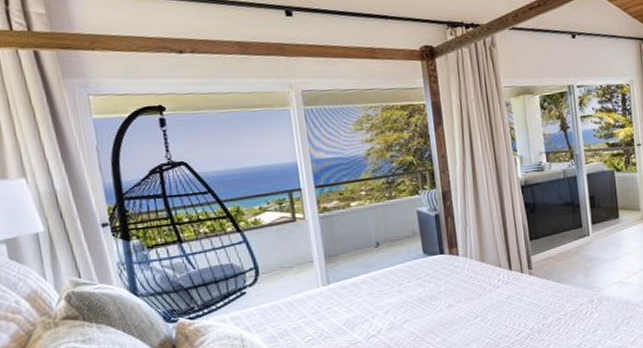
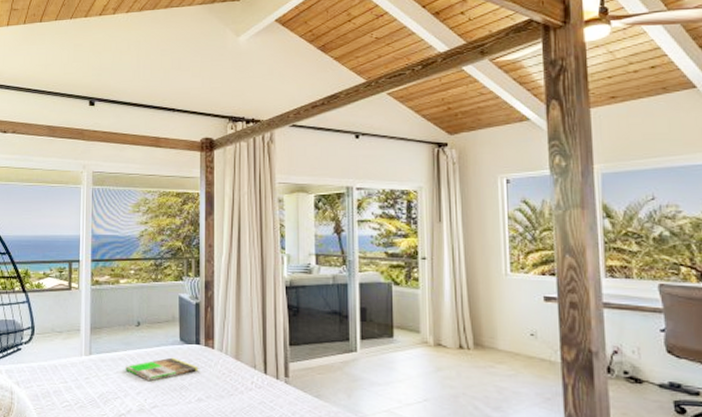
magazine: none [369,271,446,298] -> present [125,357,199,381]

